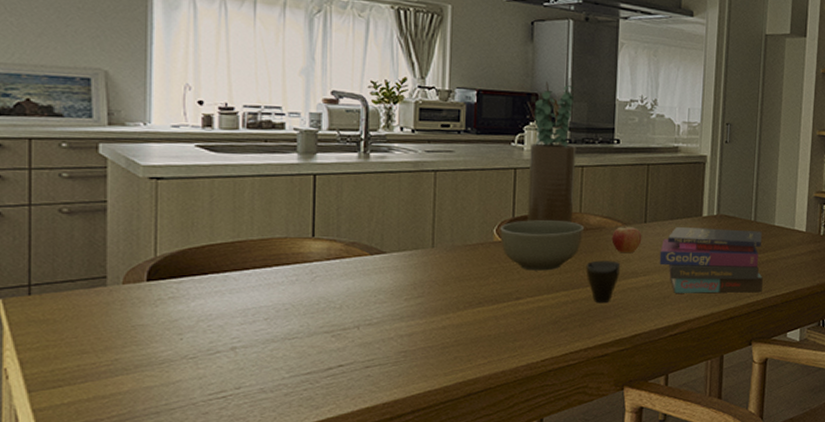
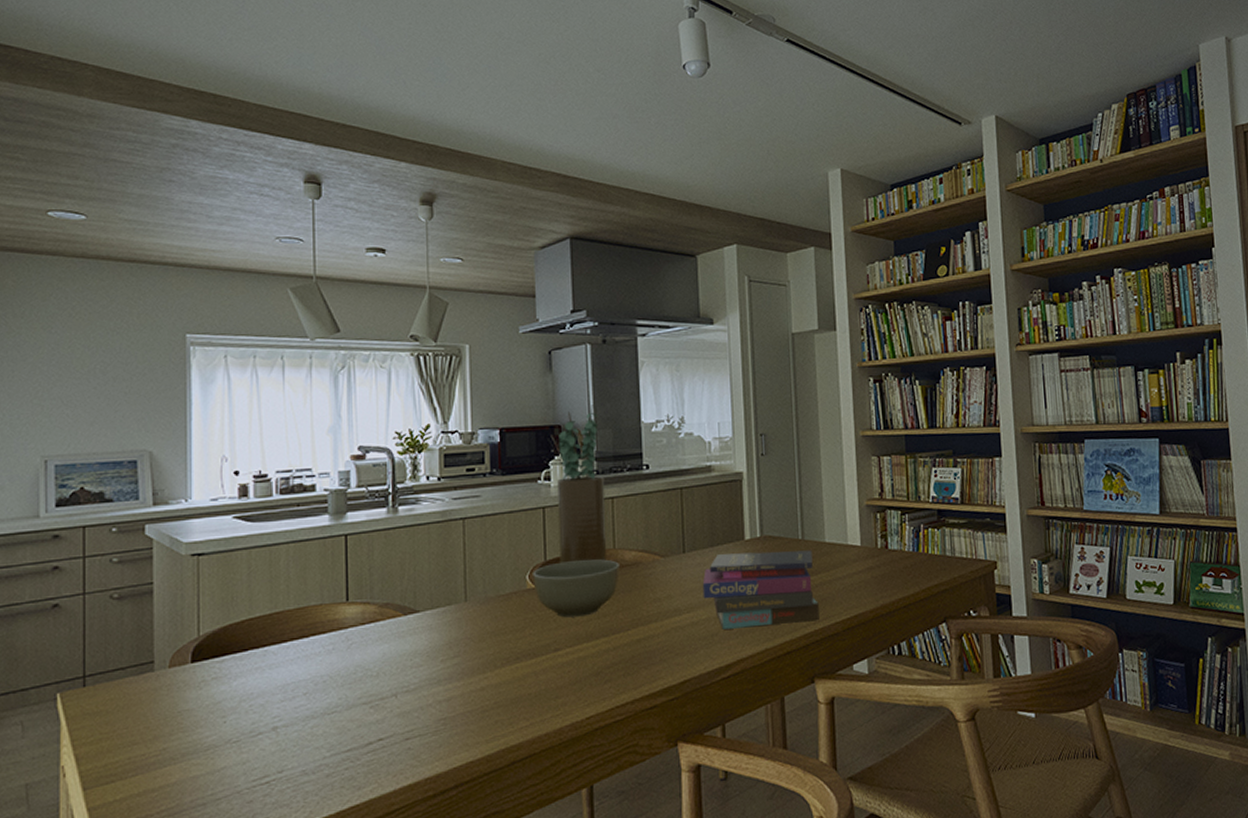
cup: present [586,260,621,302] -> none [625,598,662,647]
fruit: present [611,224,642,254] -> none [649,557,682,590]

